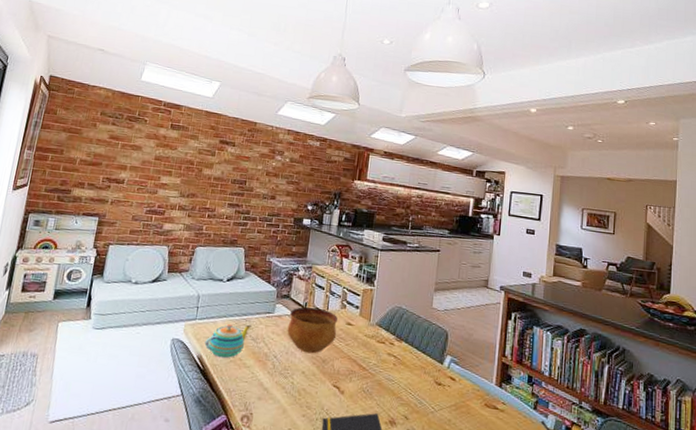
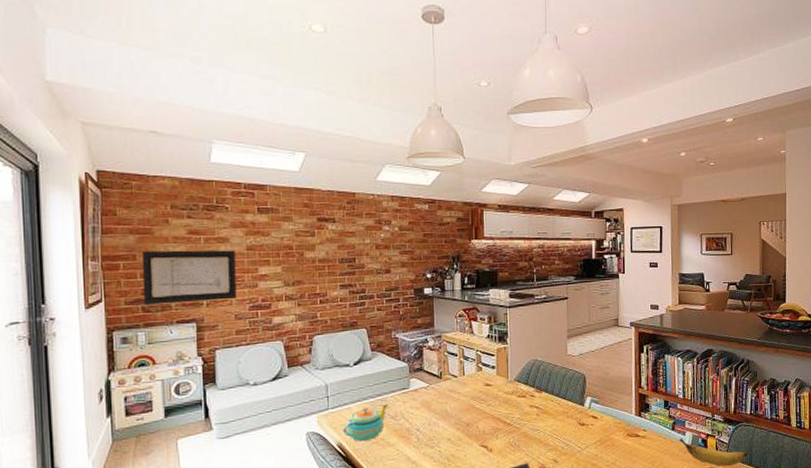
wall art: none [59,148,145,202] -> present [141,250,237,305]
bowl: present [287,306,338,354] -> none [426,375,477,421]

